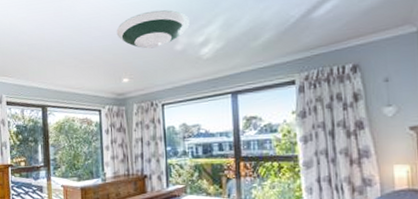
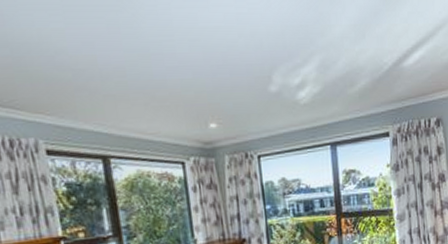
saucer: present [116,9,190,50] -> none [197,40,284,89]

